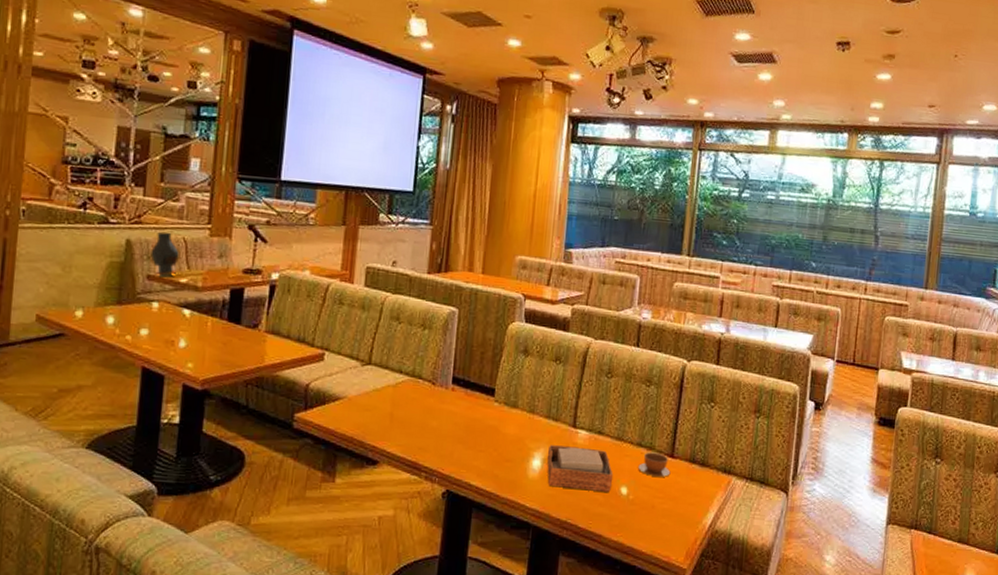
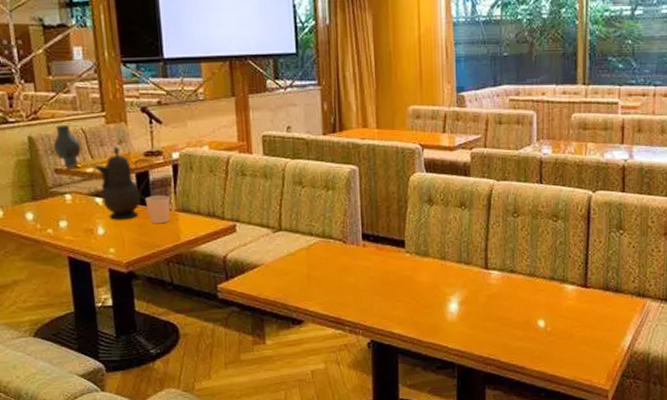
coffeepot: none [186,260,249,335] -> present [91,147,153,220]
dixie cup: none [234,313,262,344] -> present [144,195,171,224]
napkin holder: present [547,445,614,493] -> none [463,287,530,328]
teacup: present [638,452,671,477] -> none [553,284,585,307]

